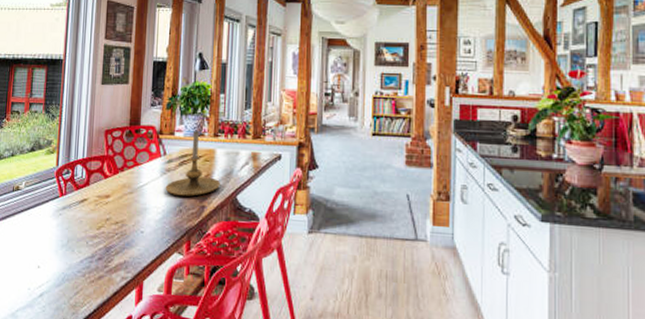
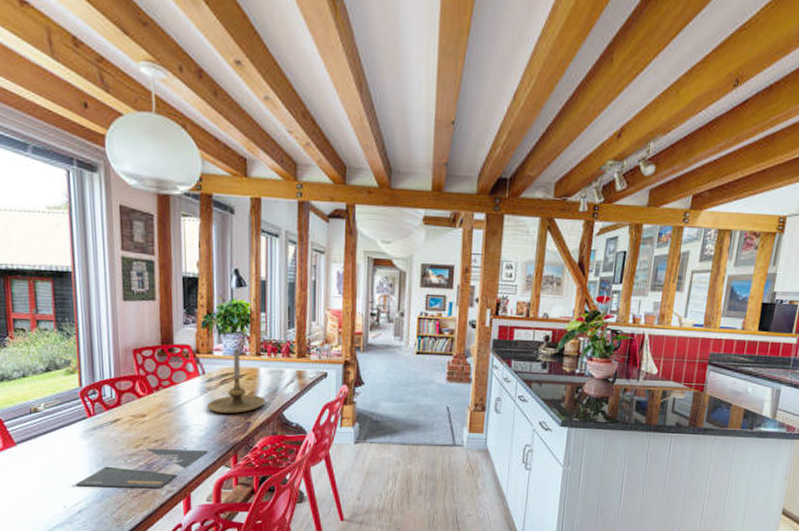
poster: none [40,231,163,274] -> present [75,449,208,488]

